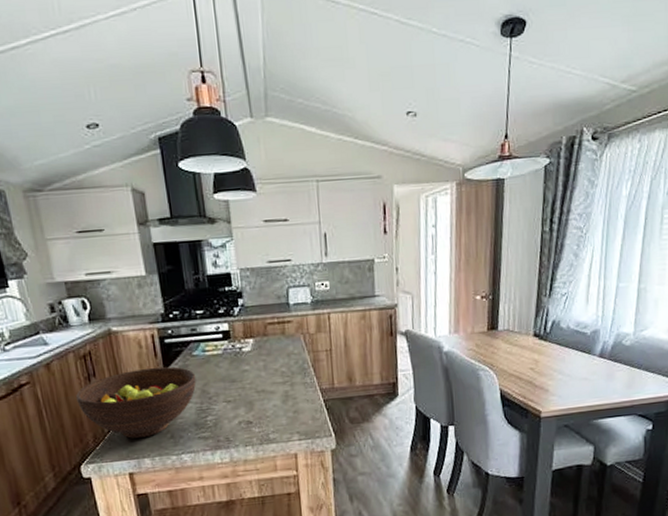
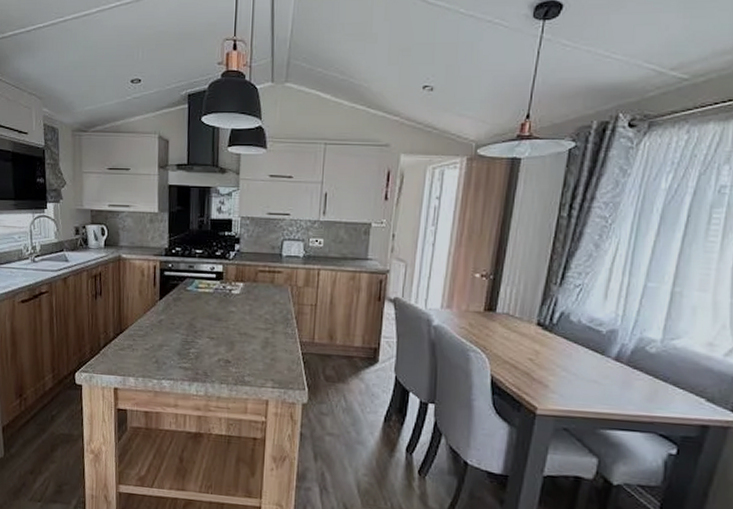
fruit bowl: present [76,366,197,438] -> none [83,295,186,358]

